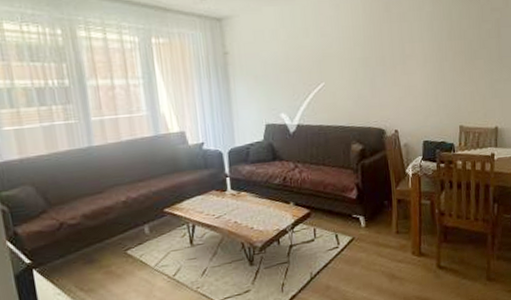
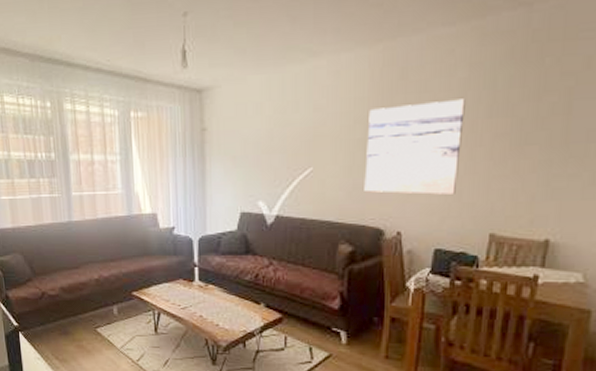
wall art: none [364,26,434,101] -> present [364,99,466,195]

